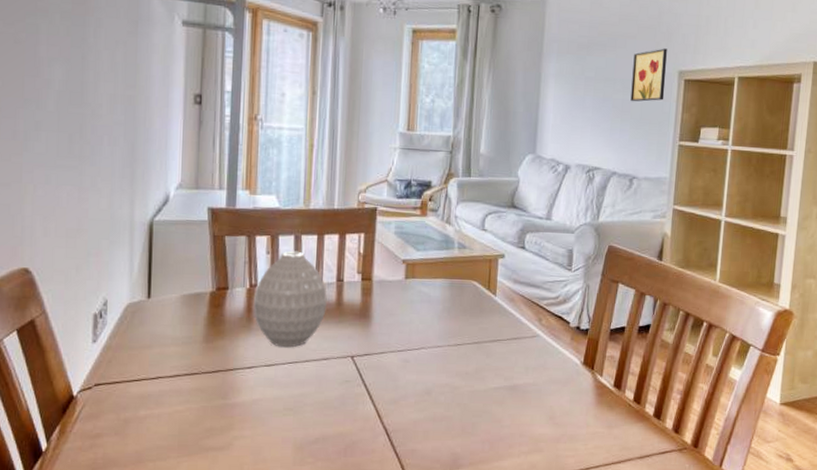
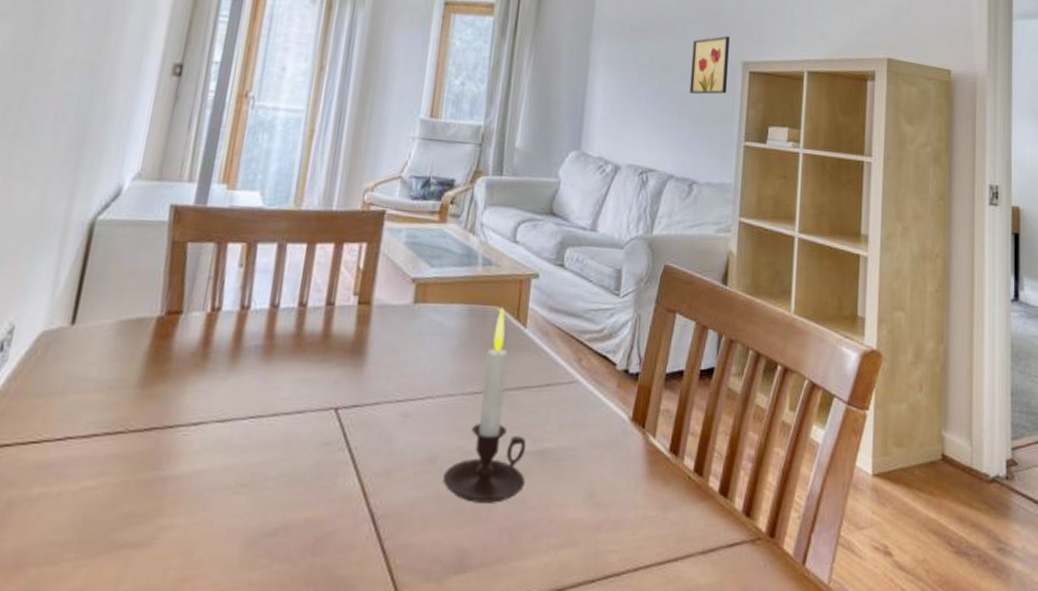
vase: present [254,250,327,348] -> none [212,263,312,396]
candle: none [437,280,501,423] -> present [443,307,527,503]

